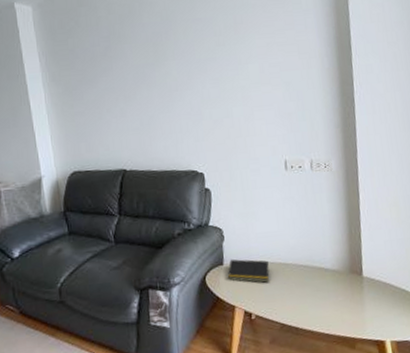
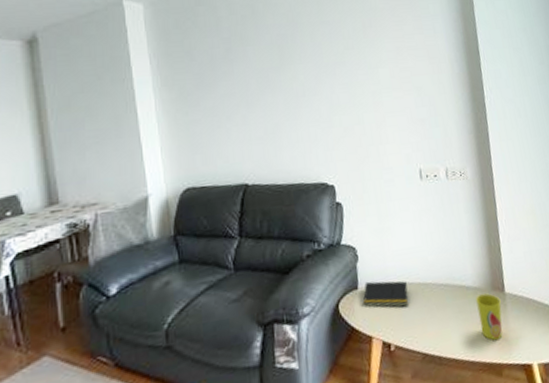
cup: none [334,276,358,318] -> present [476,293,503,341]

